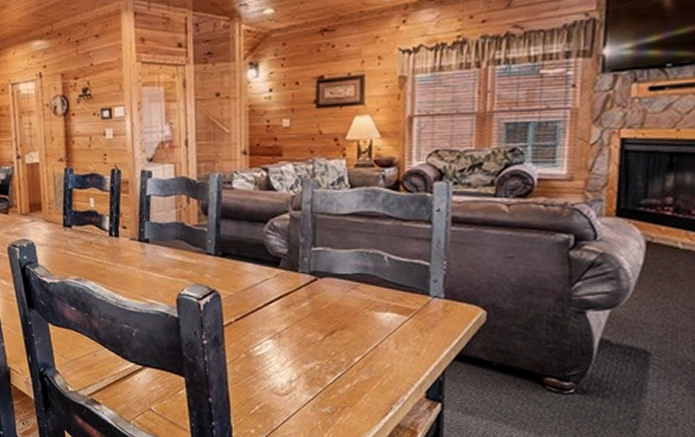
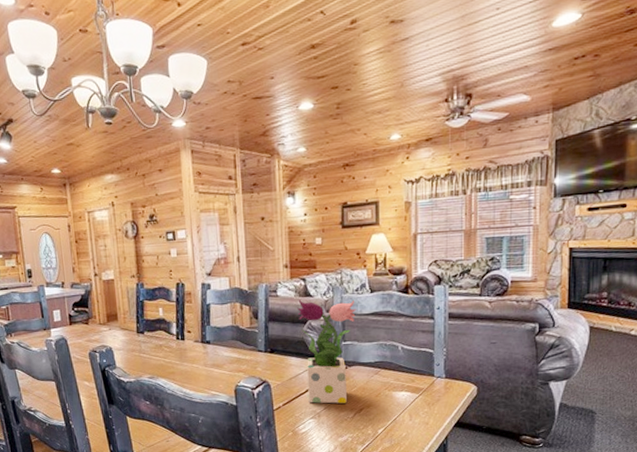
flower arrangement: none [257,194,332,323] -> present [297,300,357,404]

